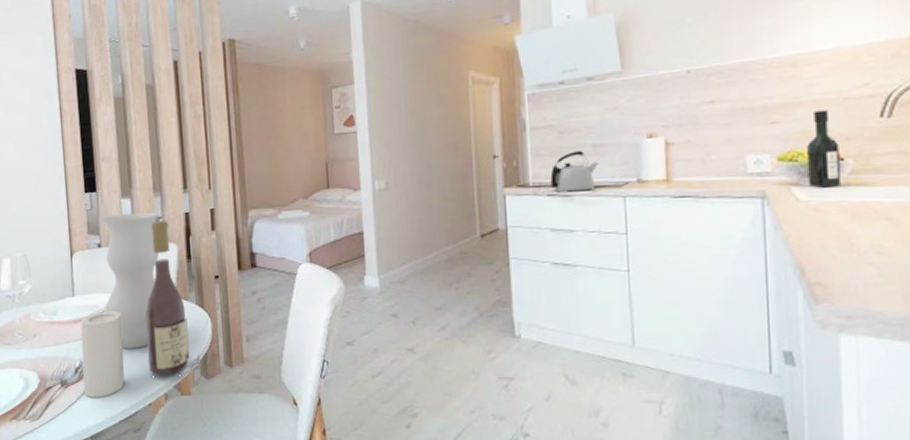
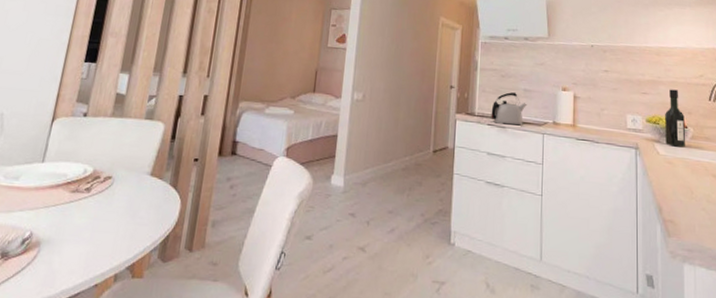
candle: present [80,310,125,398] -> none [25,181,90,274]
vase: present [100,211,160,349] -> none [70,87,155,224]
wine bottle: present [144,219,190,375] -> none [103,98,161,254]

